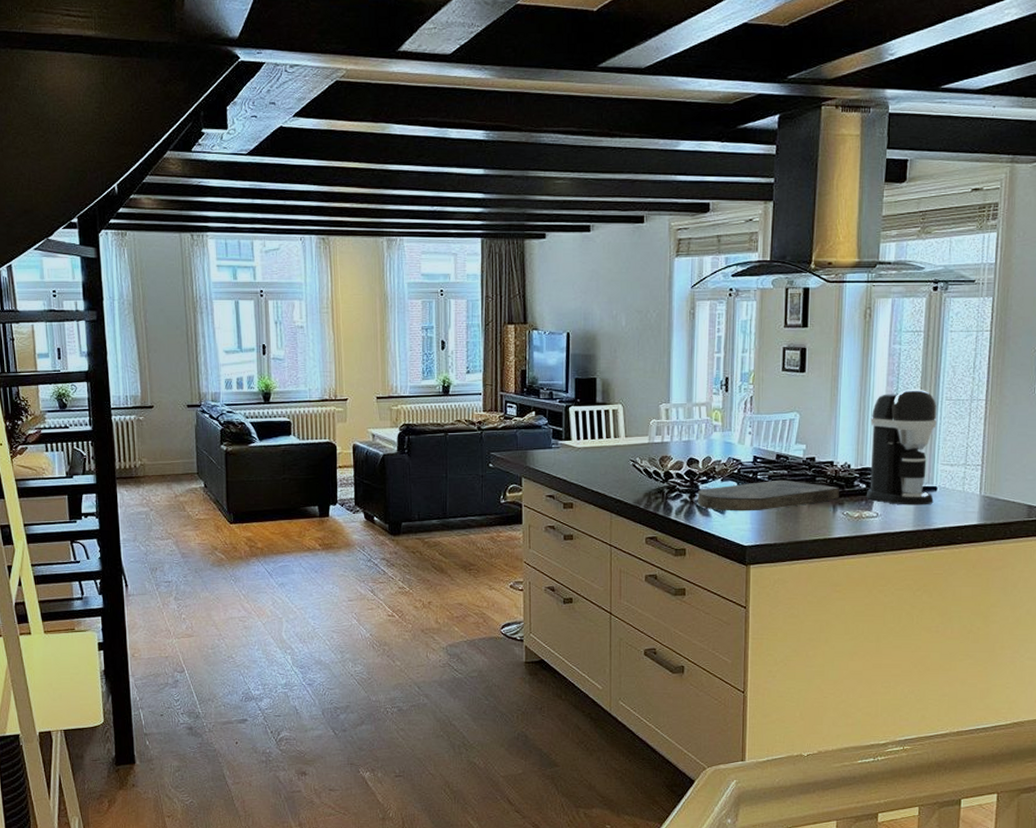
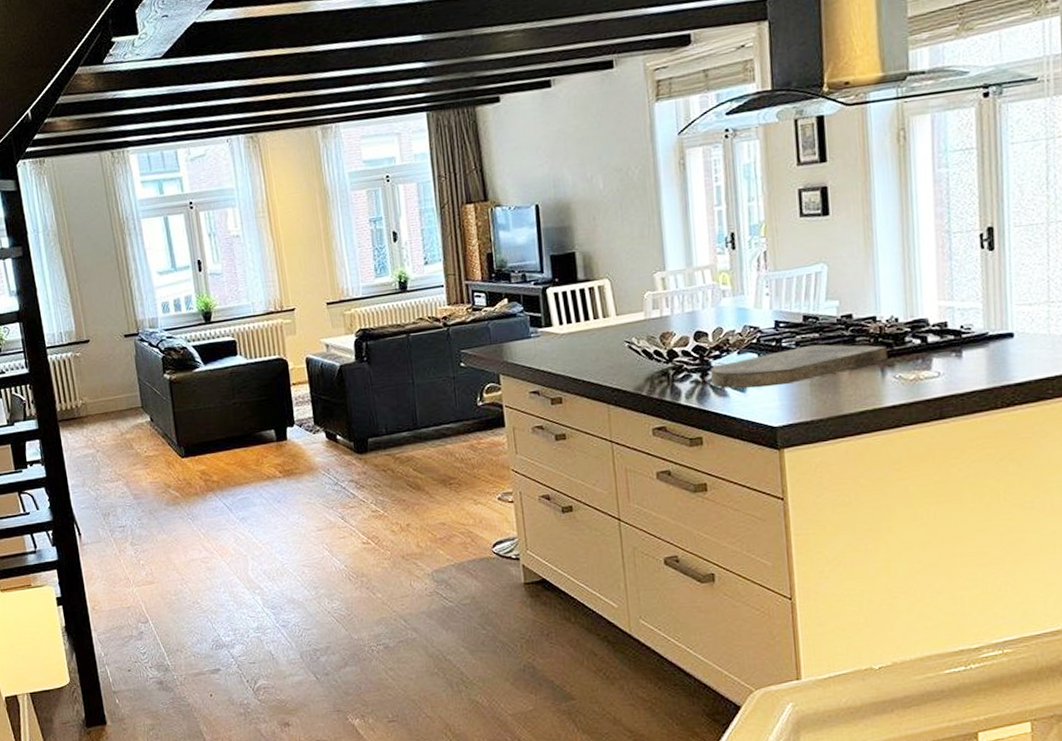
coffee maker: present [866,389,937,505] -> none [918,217,1011,360]

